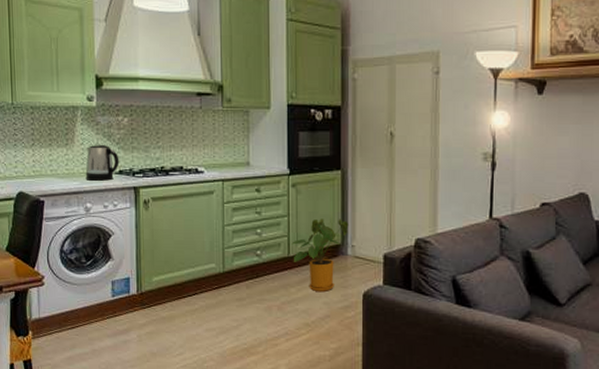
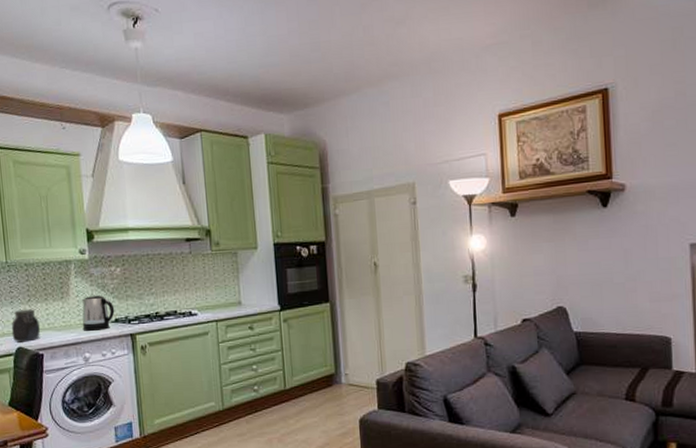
jar: none [13,154,42,187] -> present [11,309,40,343]
house plant: present [291,218,349,293] -> none [287,349,341,422]

